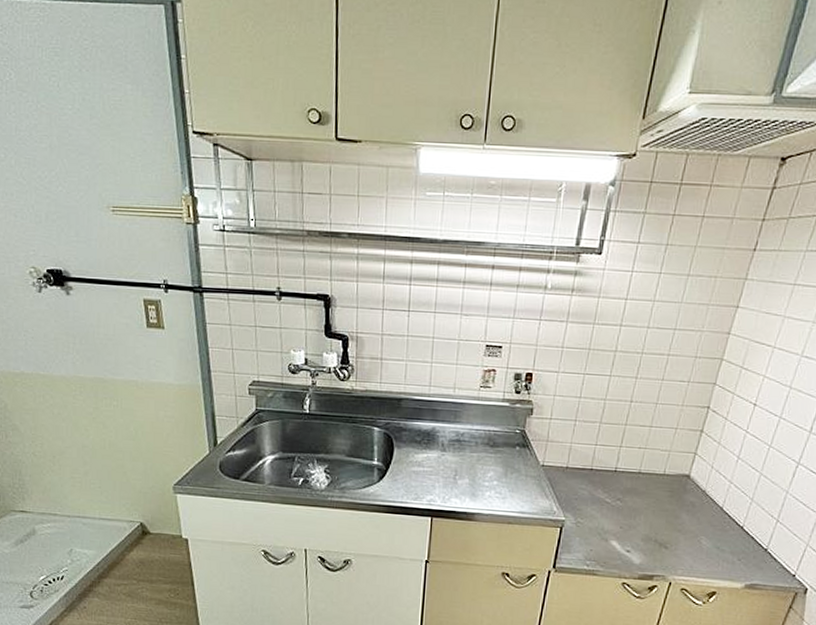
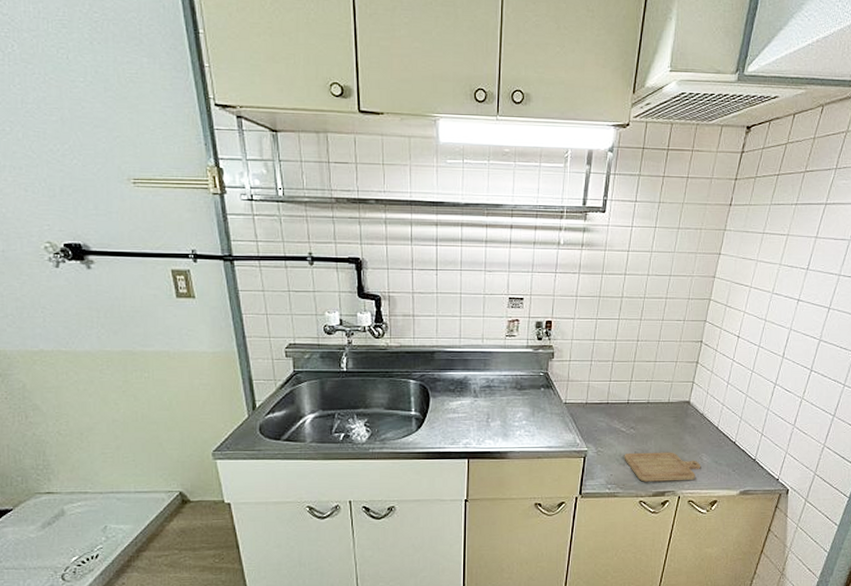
chopping board: none [607,527,700,565] -> present [624,452,701,482]

